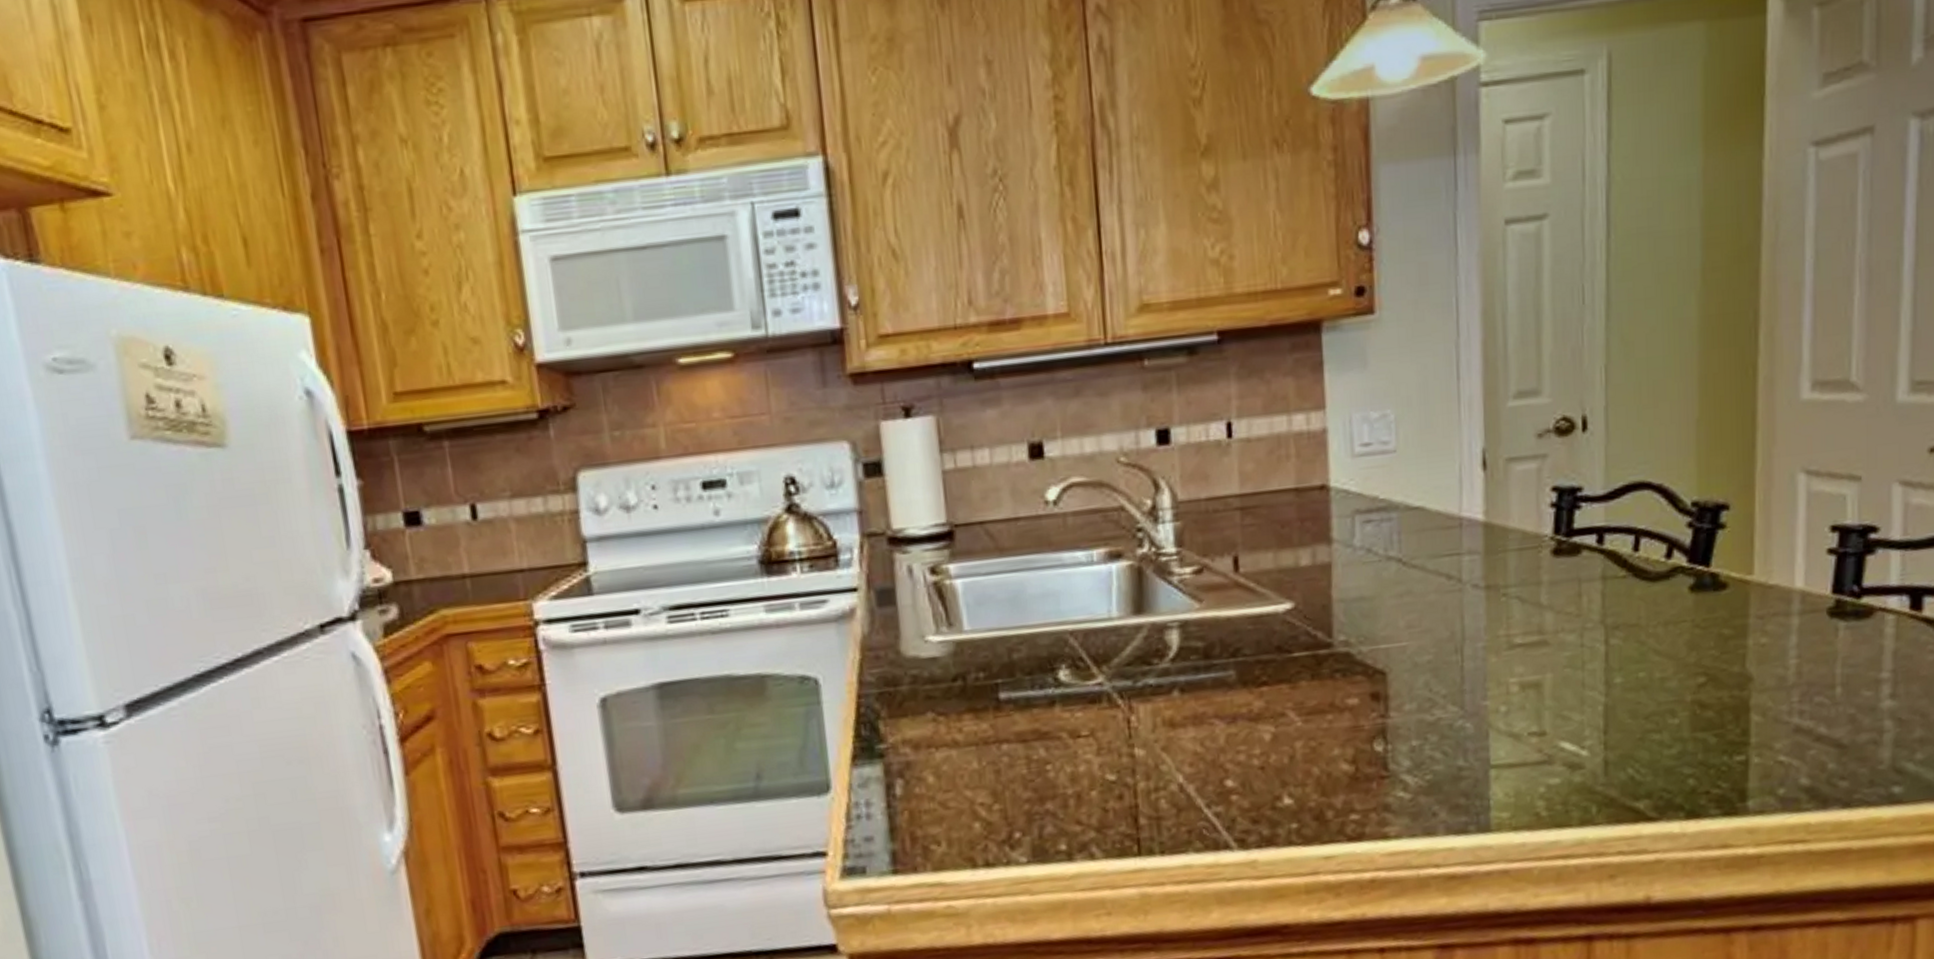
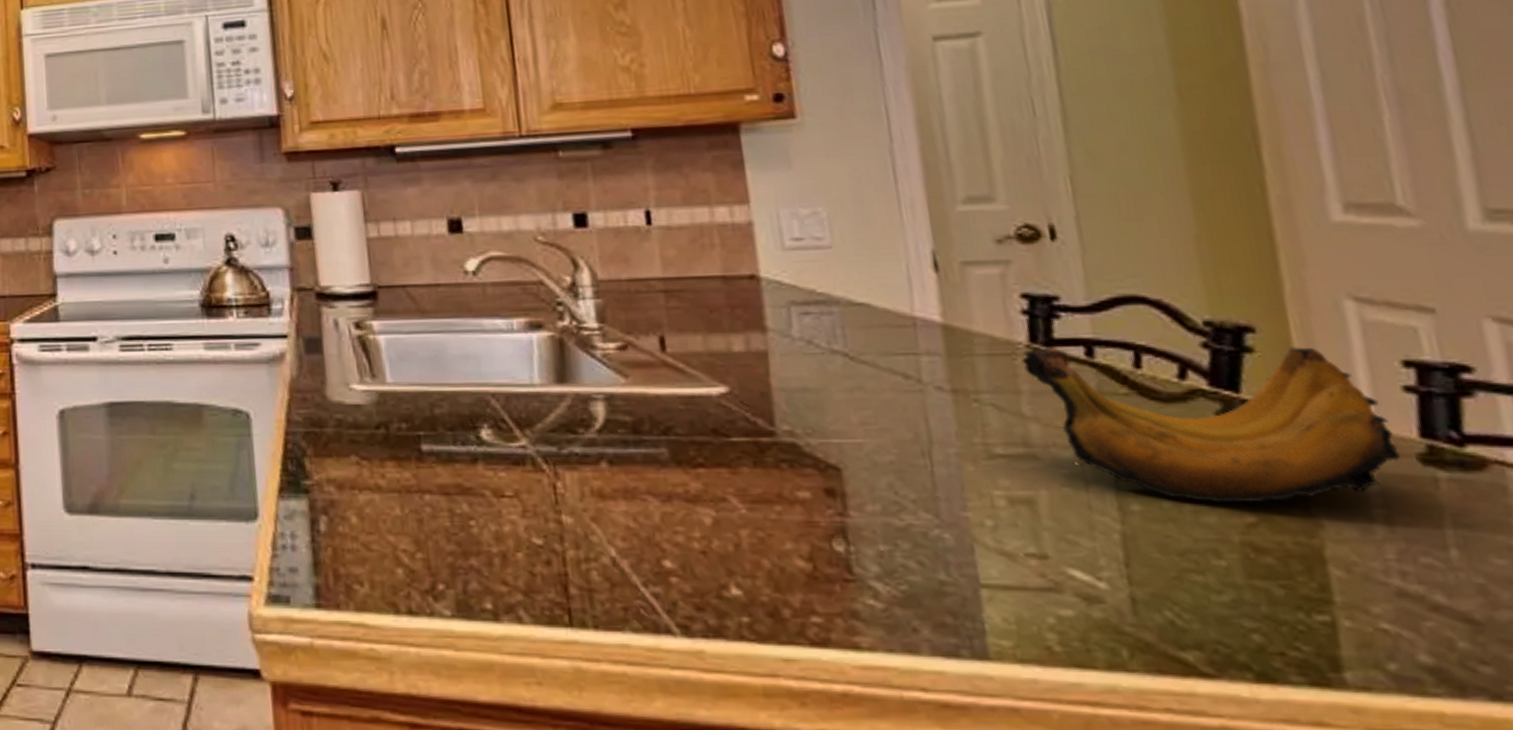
banana bunch: none [1545,520,1816,669] -> present [1021,347,1401,503]

